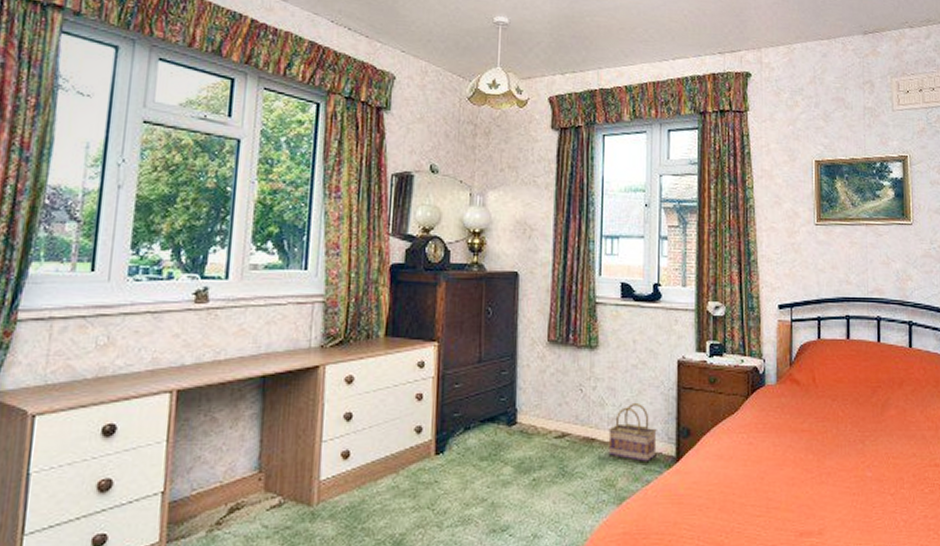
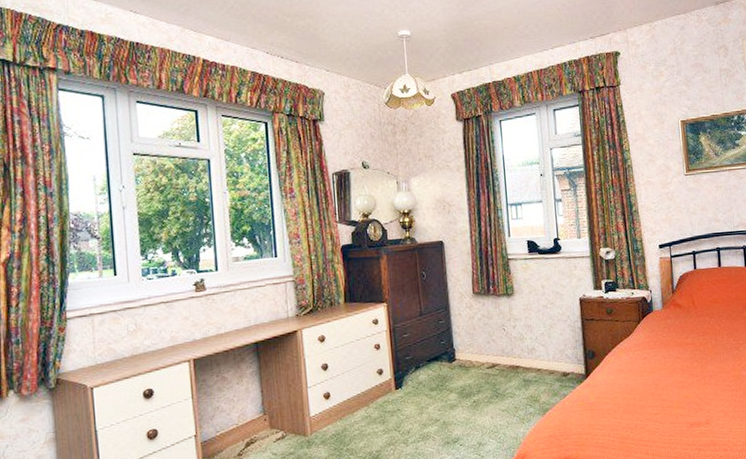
basket: present [608,402,657,462] -> none [529,334,570,381]

